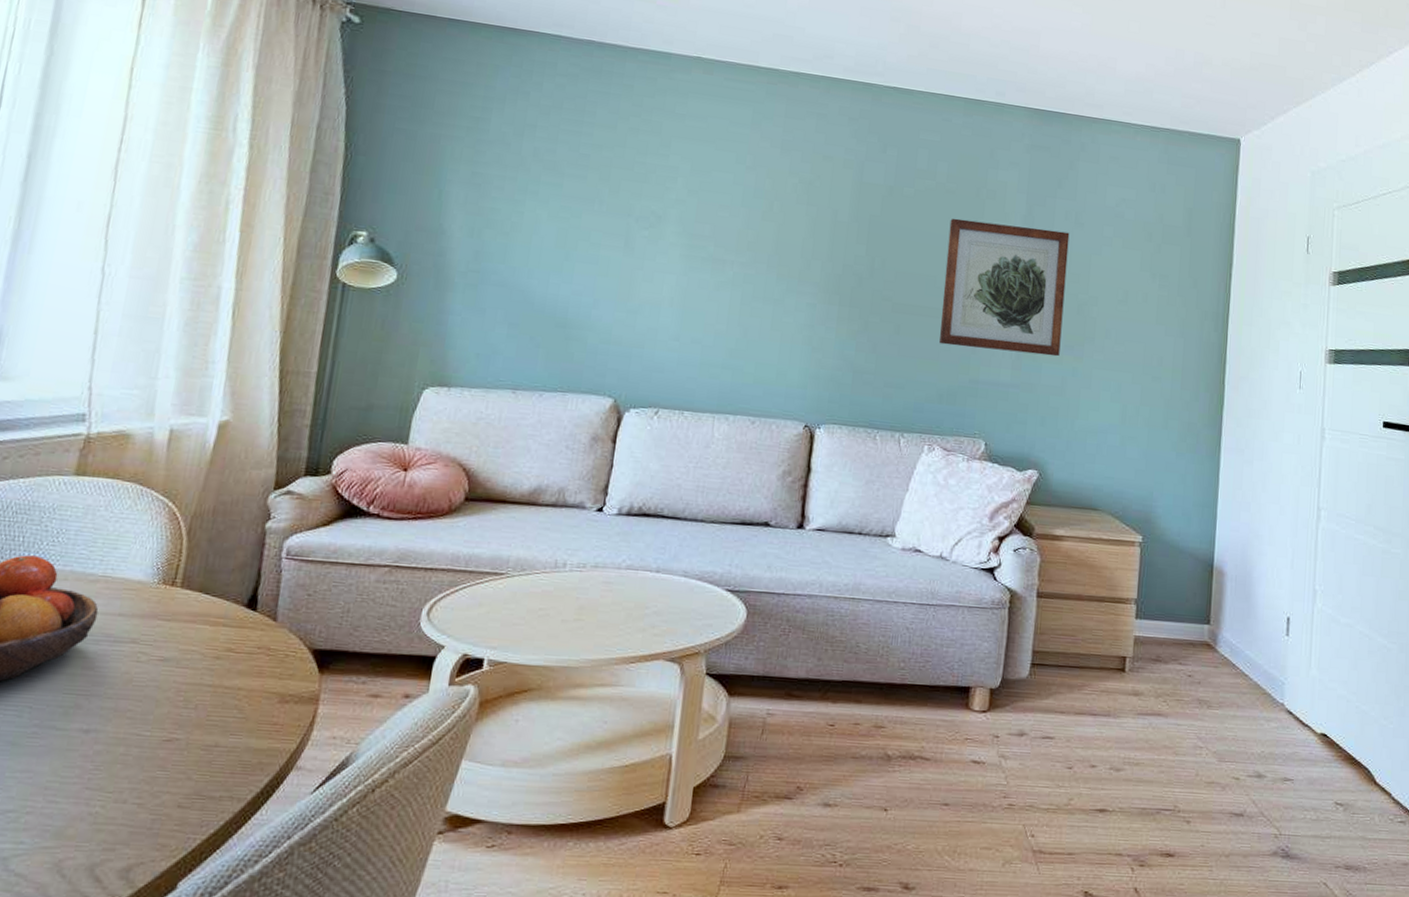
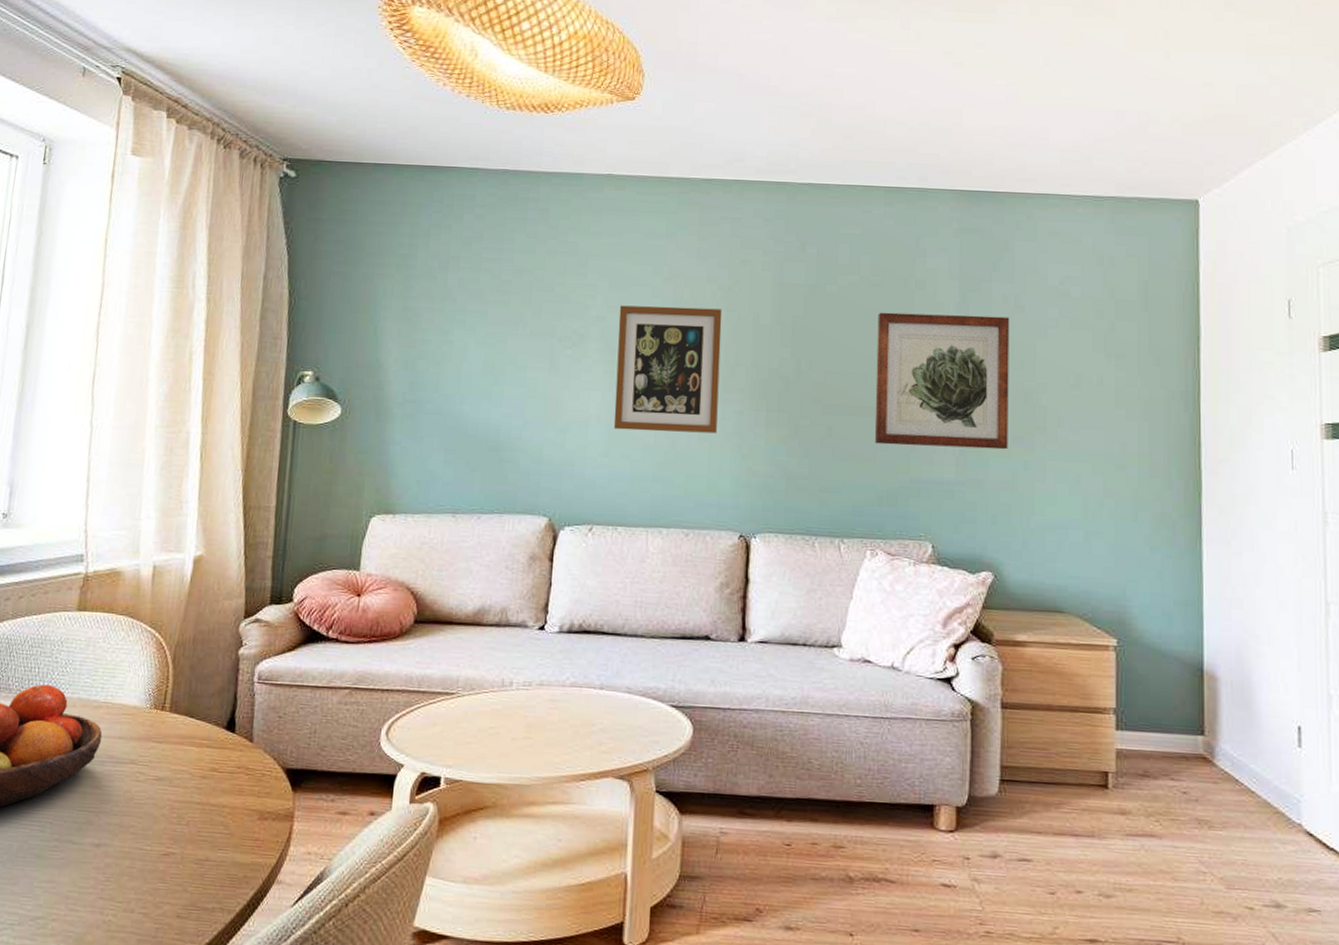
wall art: none [686,190,803,325] -> present [613,305,723,434]

